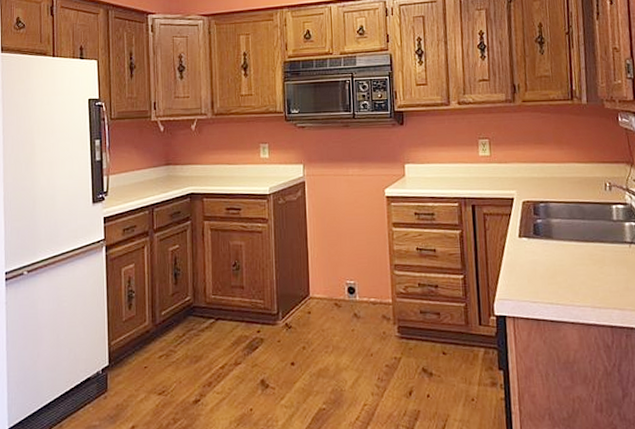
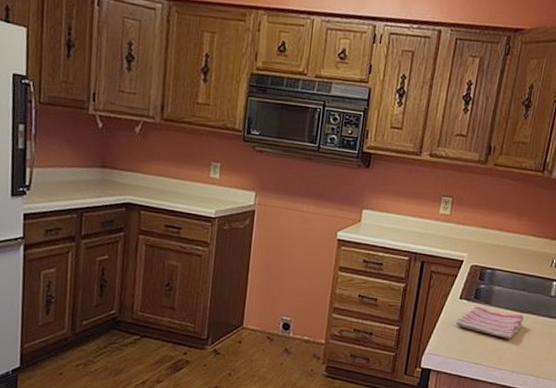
dish towel: none [521,242,592,273] -> present [456,306,524,339]

